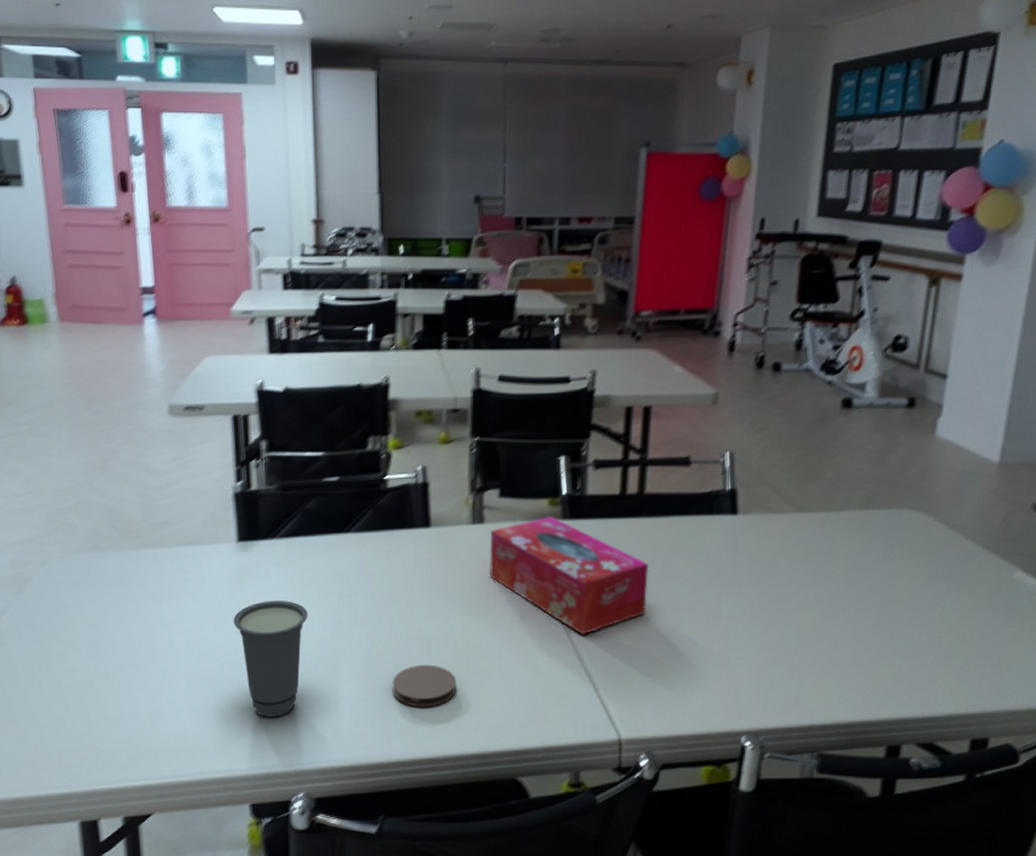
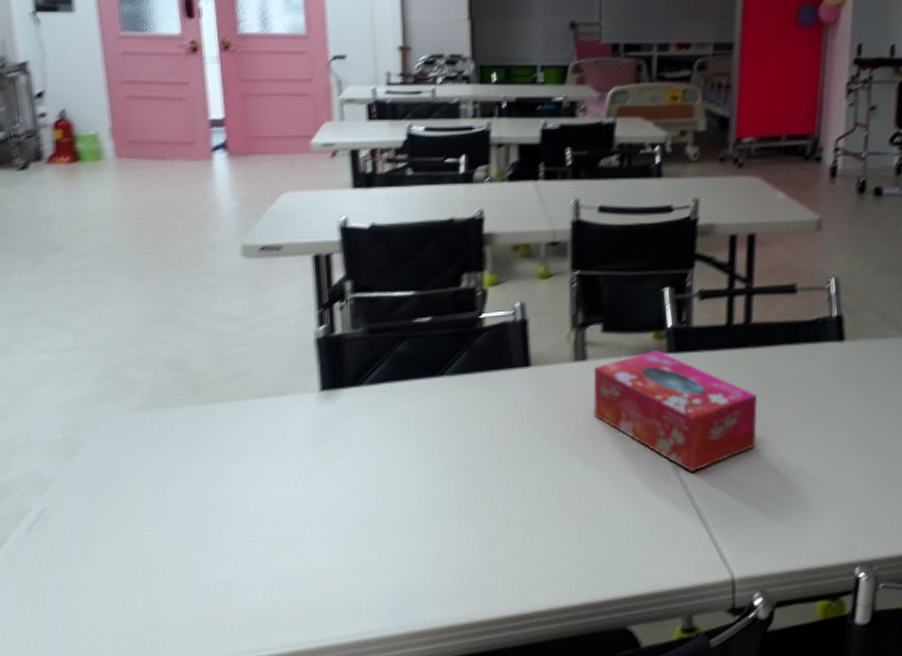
cup: present [233,600,308,717] -> none [316,451,400,580]
coaster: present [392,664,457,707] -> none [492,512,562,559]

